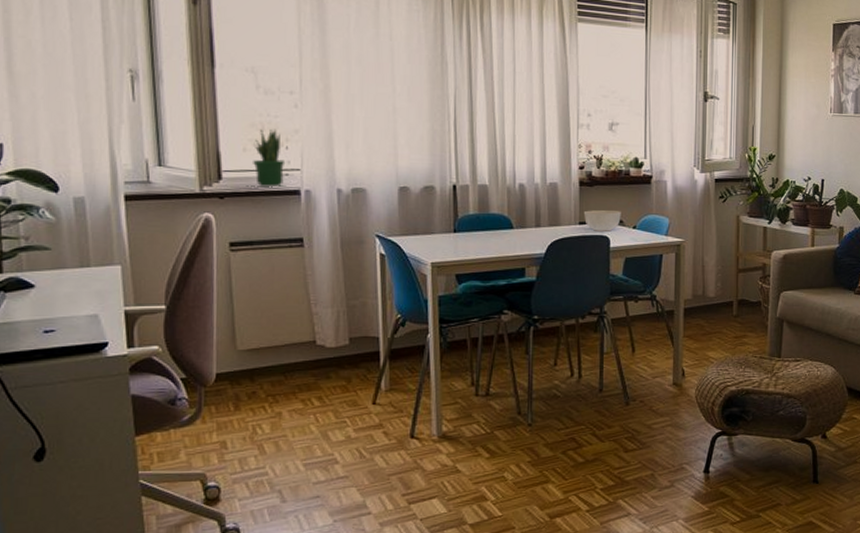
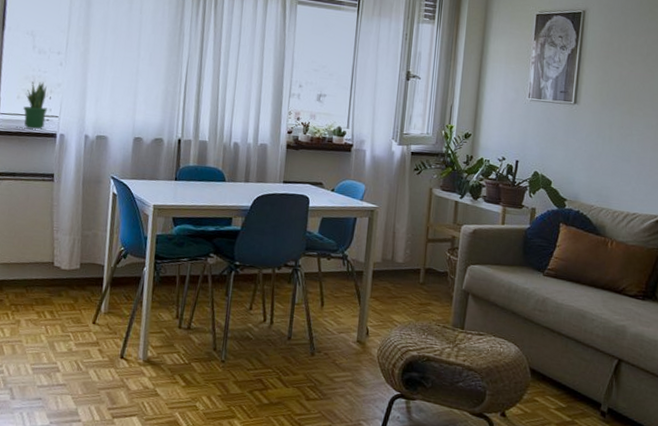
bowl: present [583,209,621,233] -> none [288,171,322,193]

